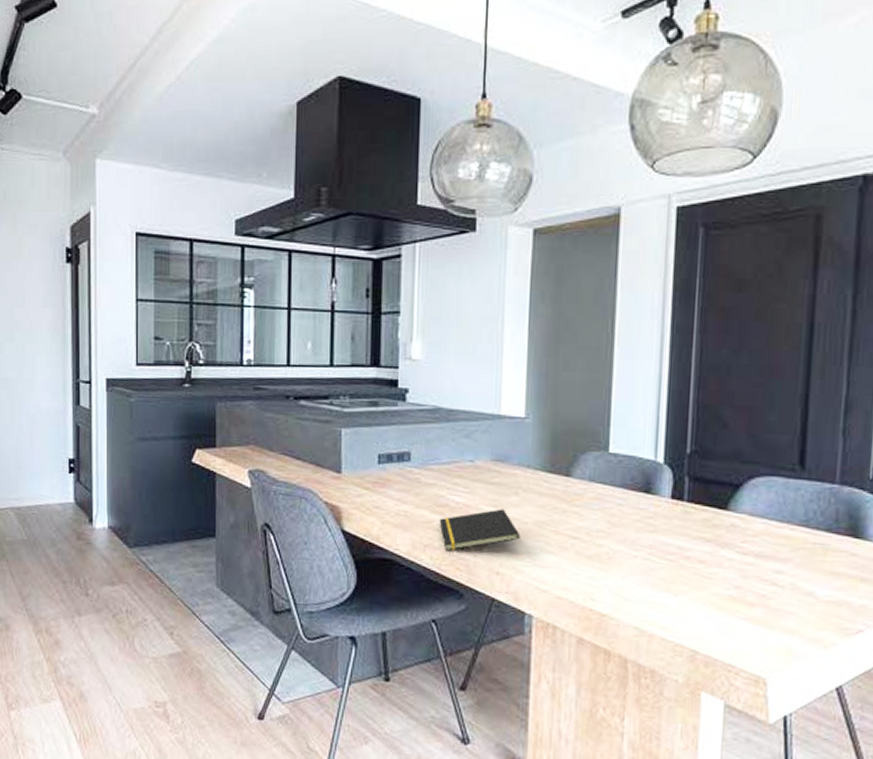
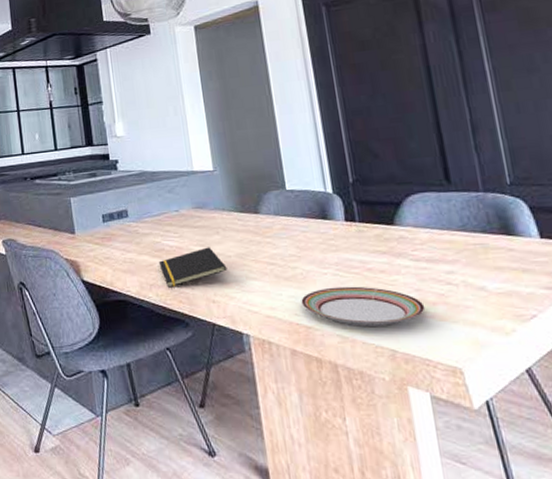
plate: none [600,572,742,623] -> present [301,286,426,326]

